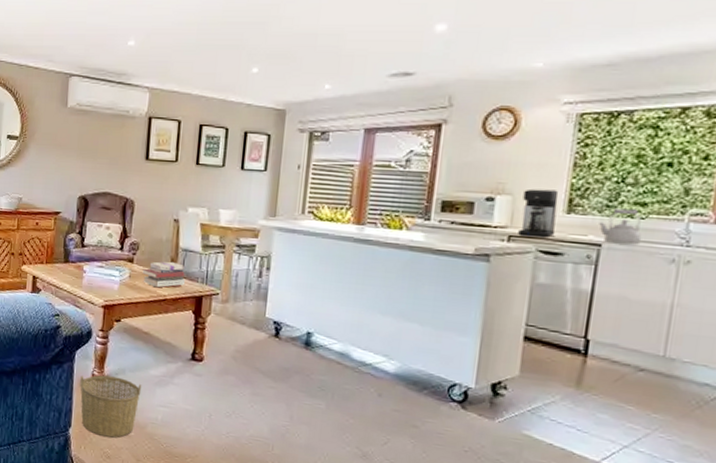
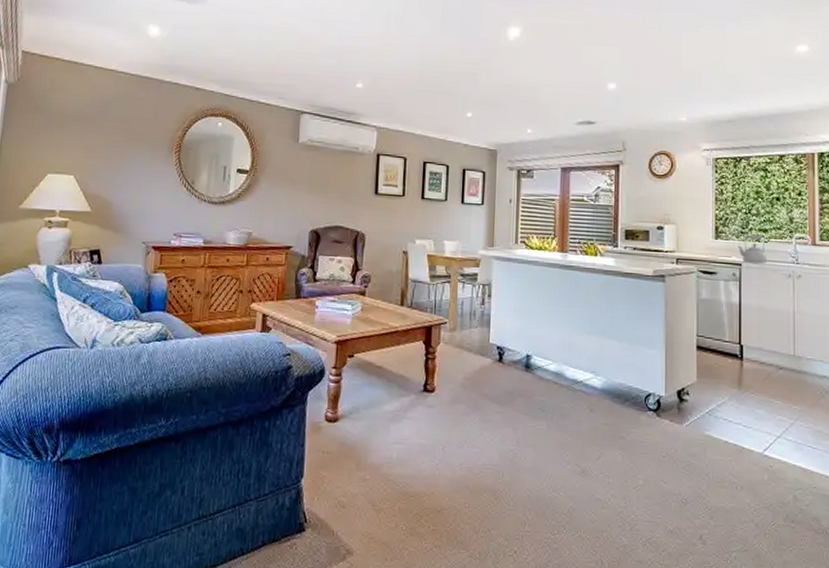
basket: present [80,375,142,438] -> none [312,415,376,484]
books: present [142,261,186,288] -> none [374,292,416,320]
coffee maker: present [518,188,559,238] -> none [683,219,709,260]

